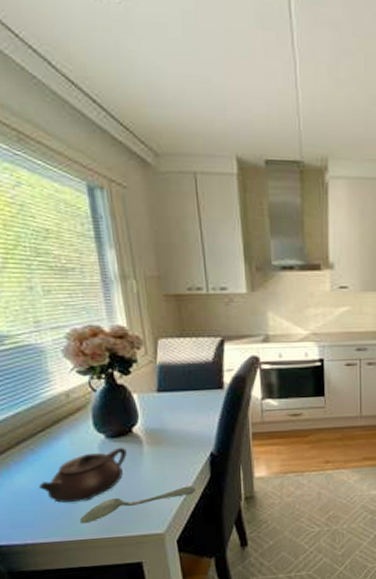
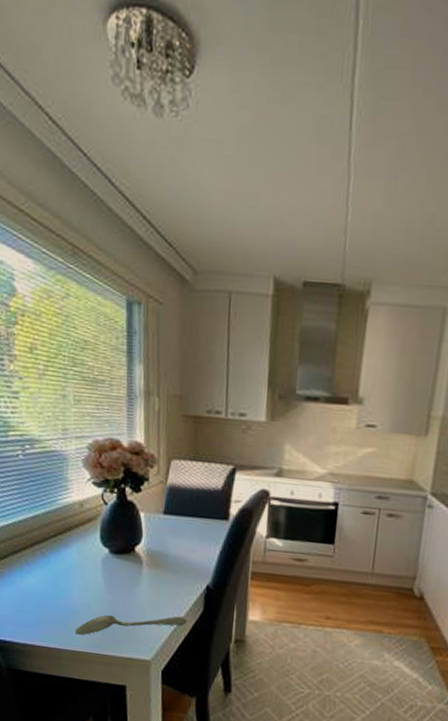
teapot: present [39,447,127,504] -> none [45,564,127,613]

